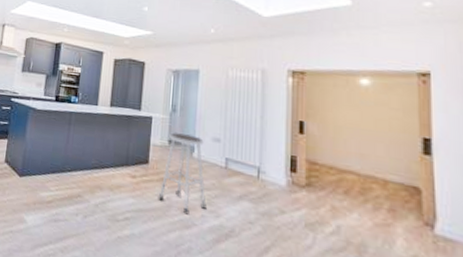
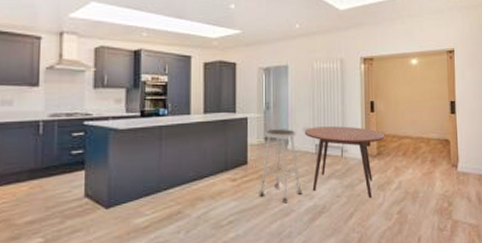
dining table: none [213,138,319,236] -> present [304,126,386,198]

